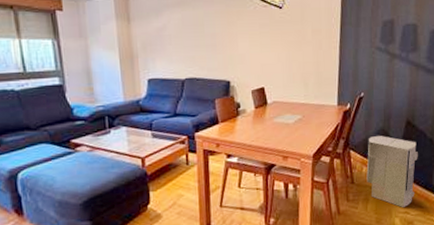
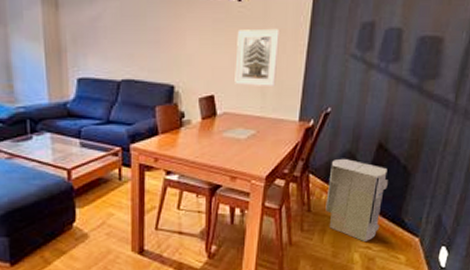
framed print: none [280,29,316,78] -> present [235,28,279,86]

